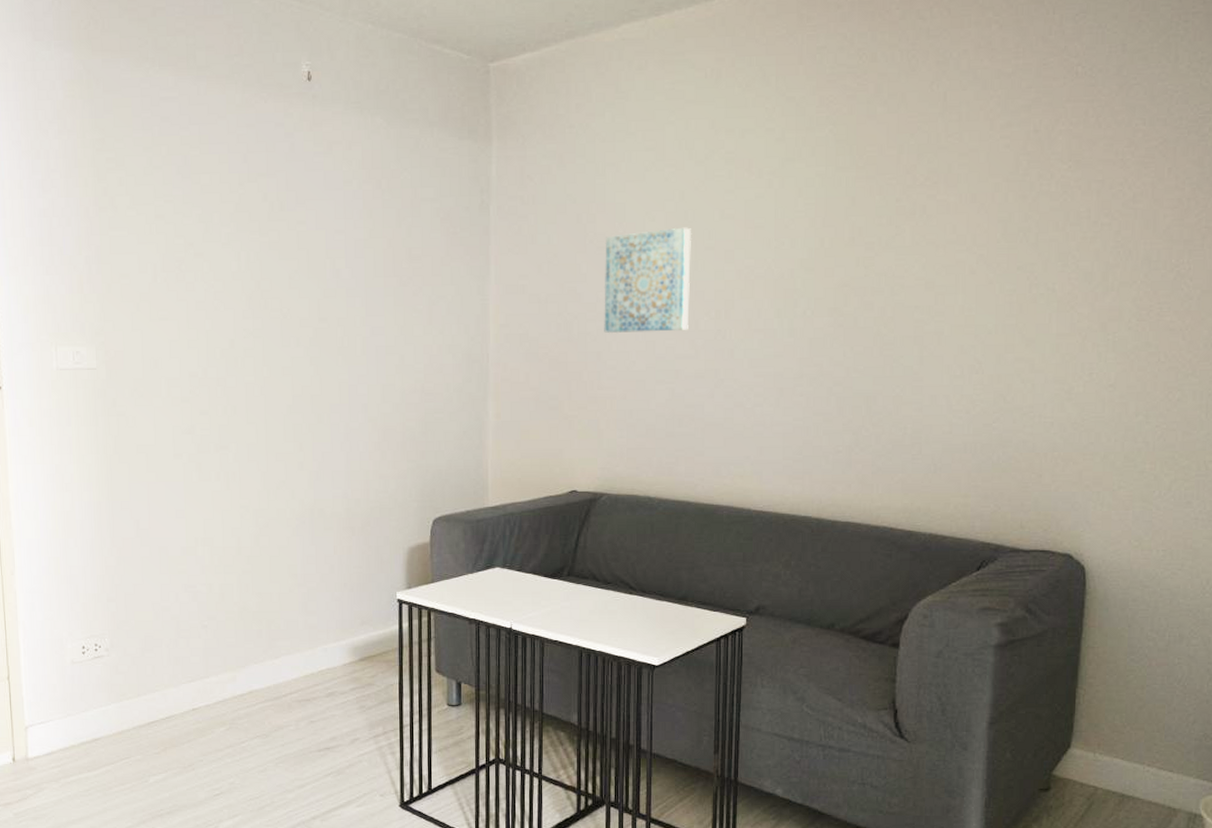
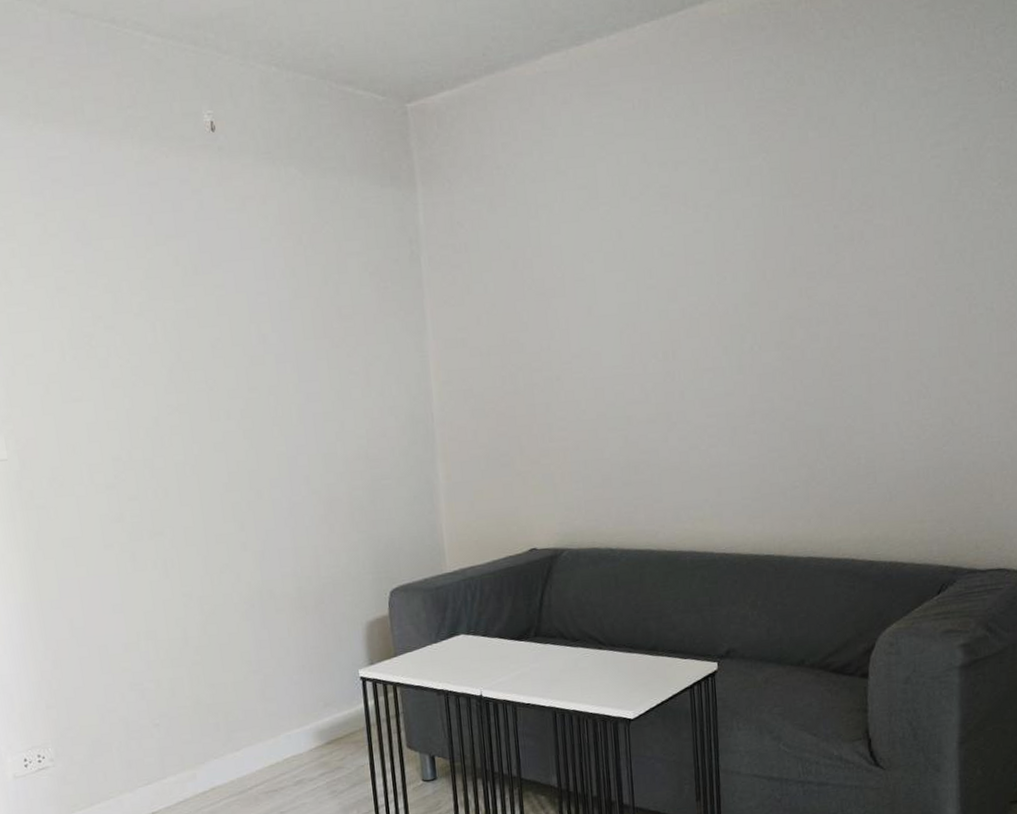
wall art: present [604,227,692,334] -> none [544,267,637,383]

